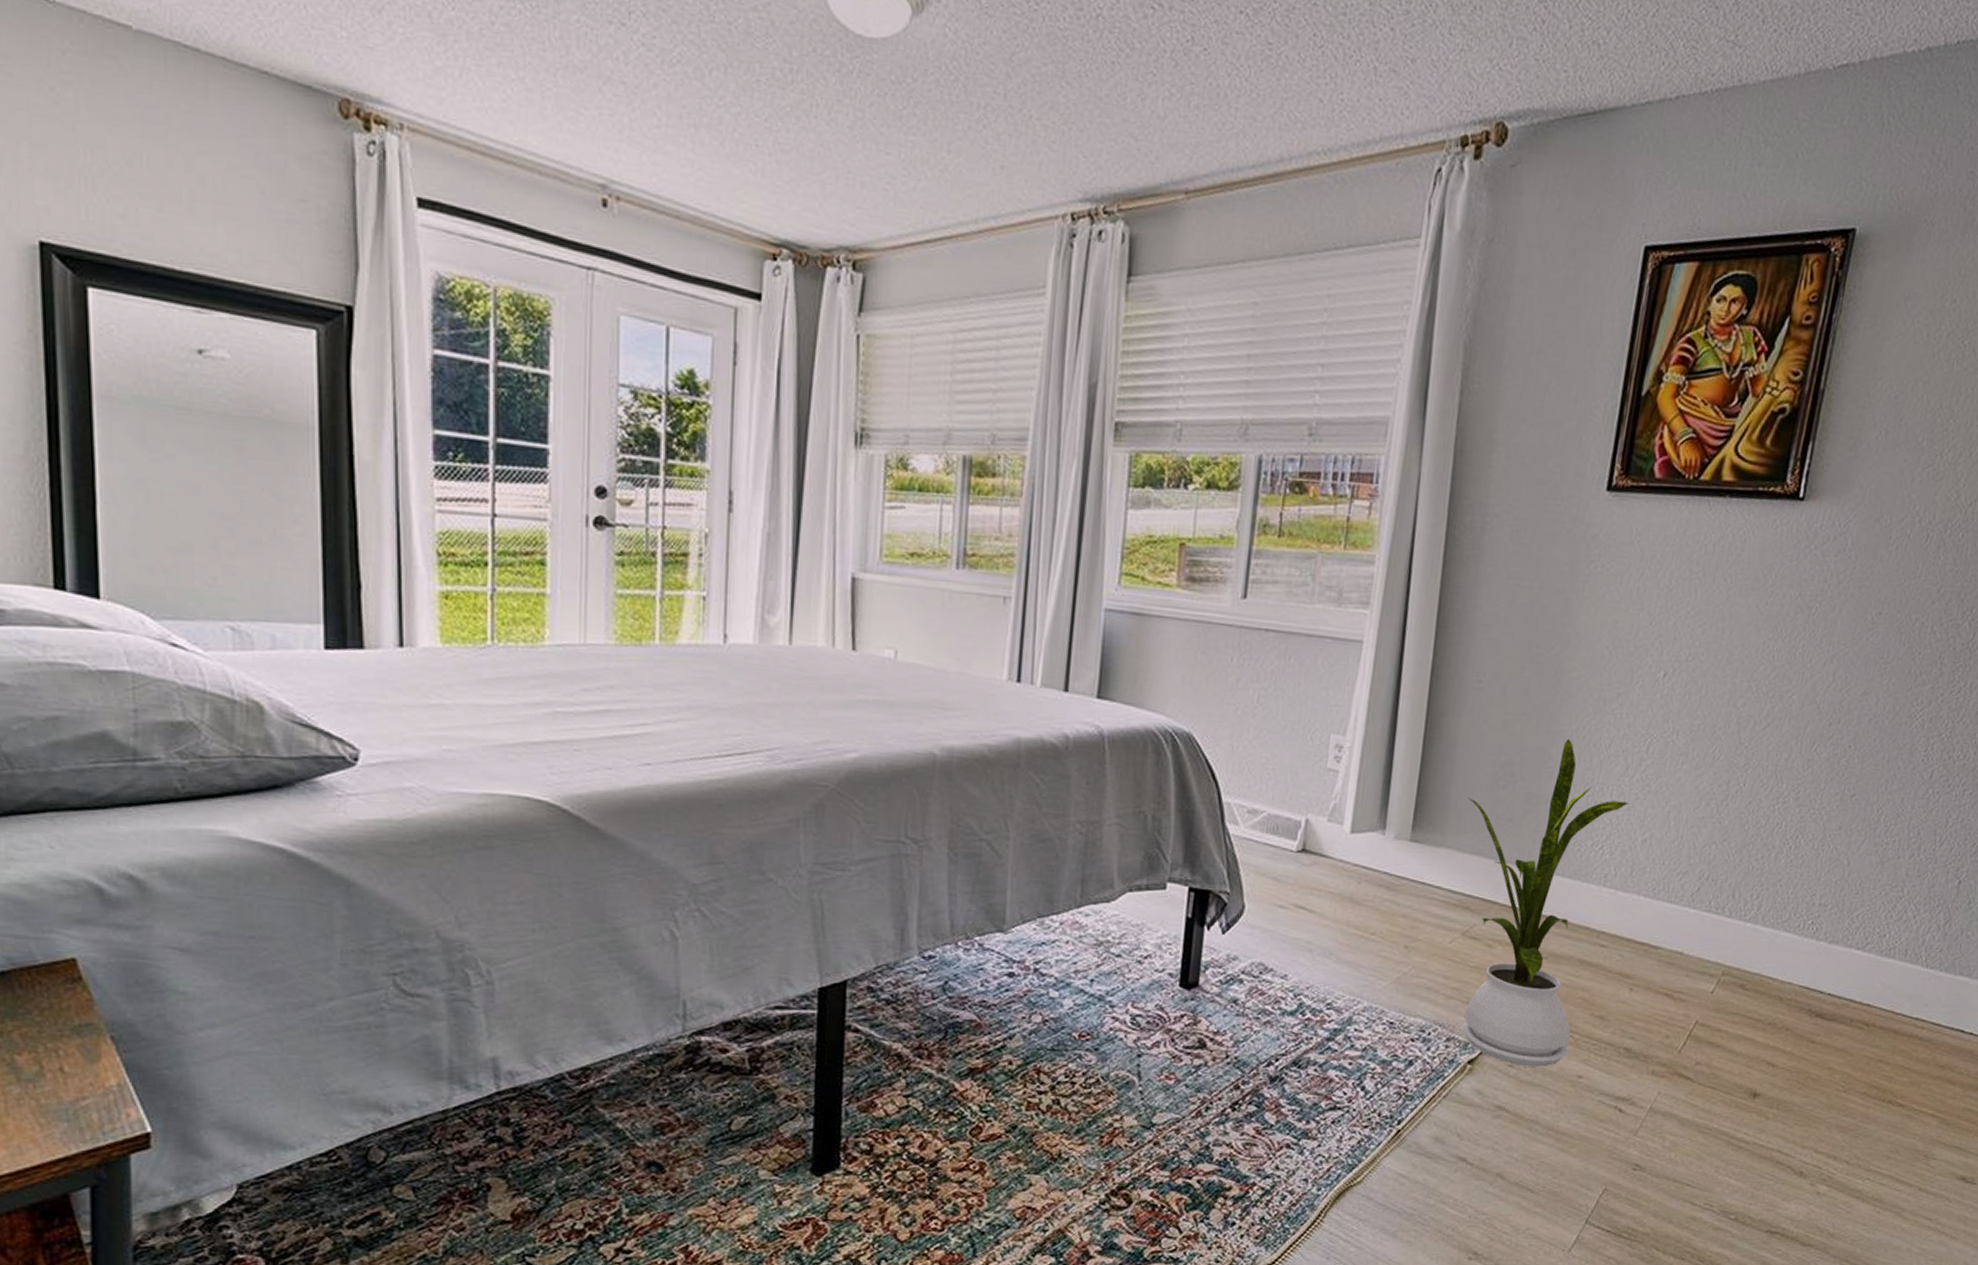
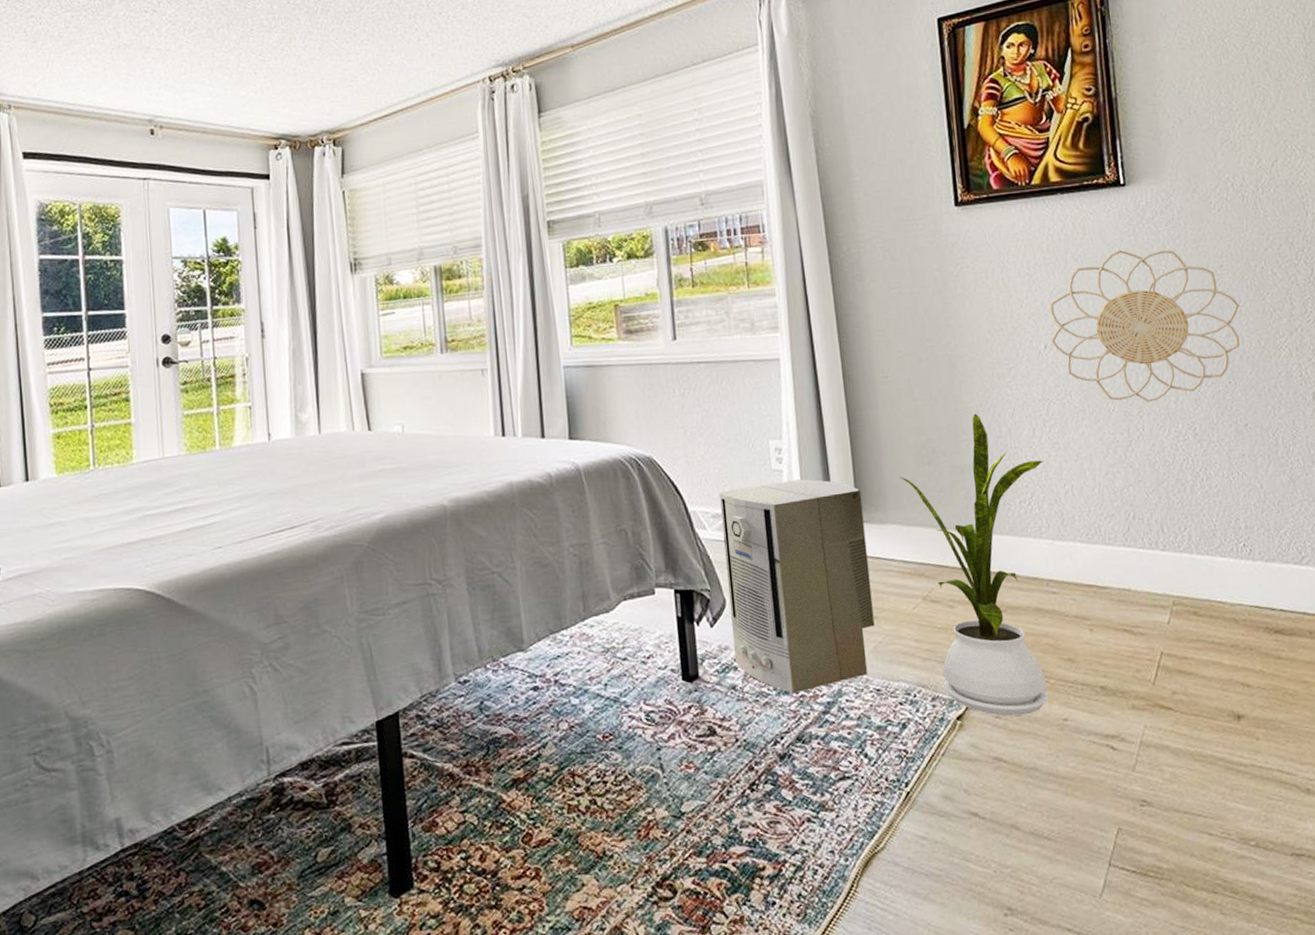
air purifier: none [1242,783,1422,1016] -> present [718,479,875,694]
decorative wall piece: none [1672,576,1886,755] -> present [1049,250,1241,402]

